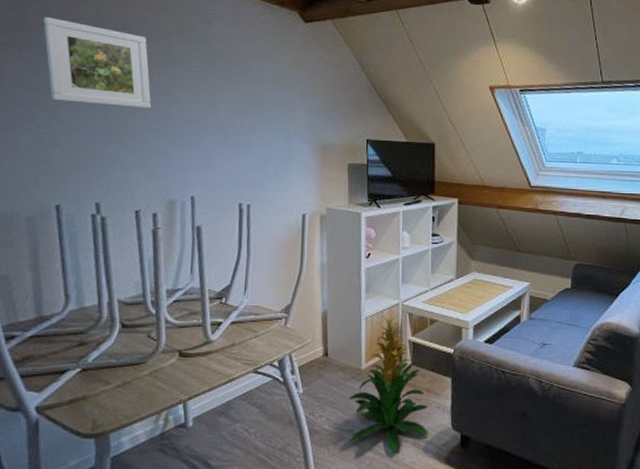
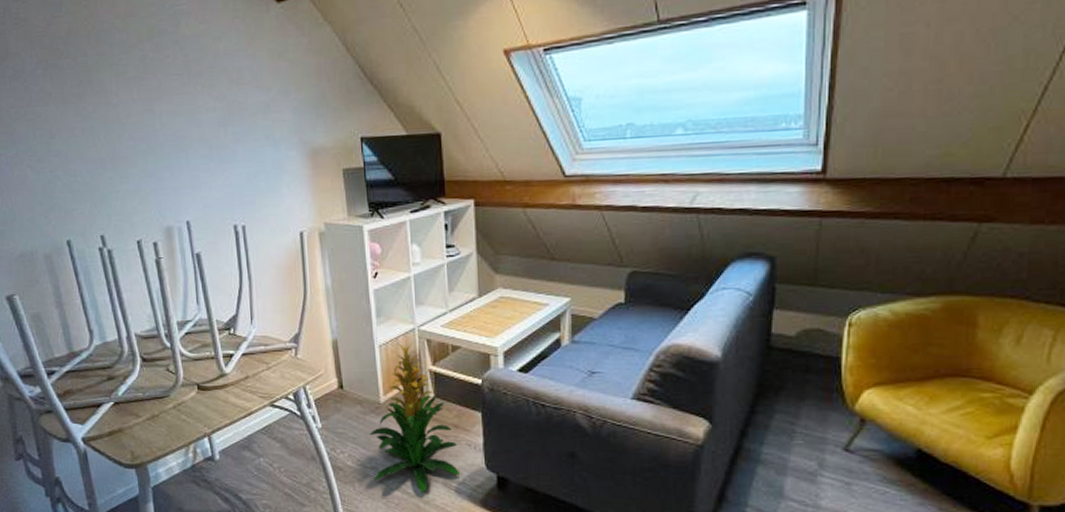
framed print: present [43,17,152,109] -> none [24,41,136,132]

